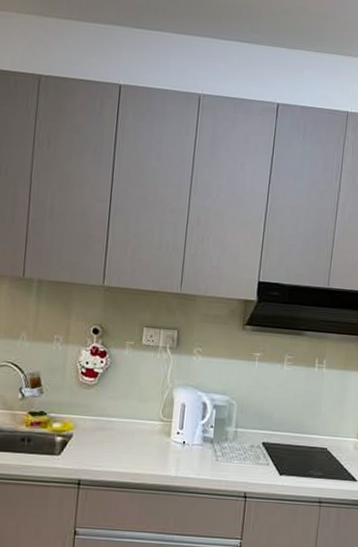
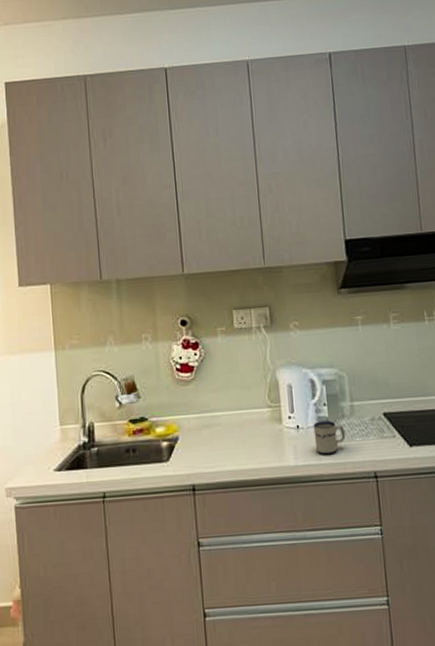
mug: none [196,440,225,472] -> present [313,420,345,455]

